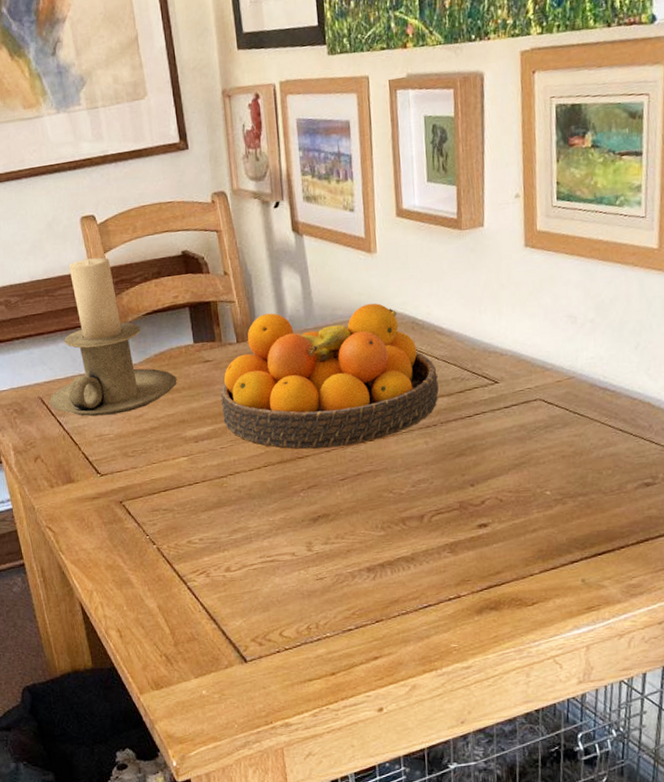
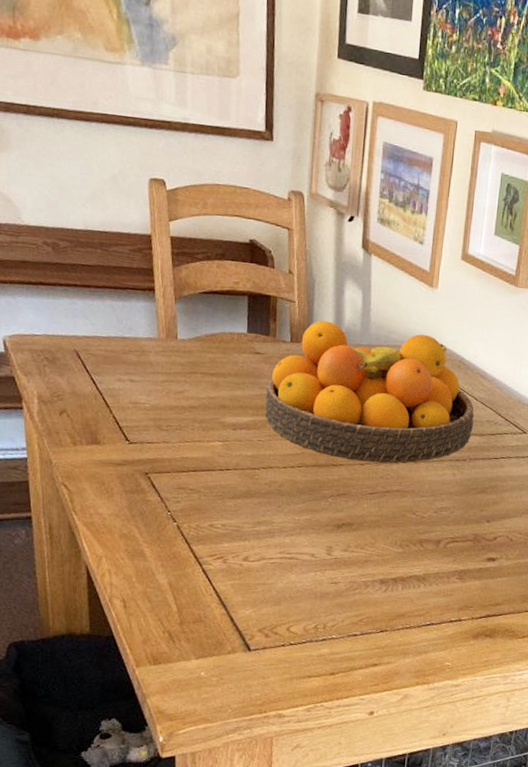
candle holder: present [49,257,177,417] -> none [85,221,224,386]

